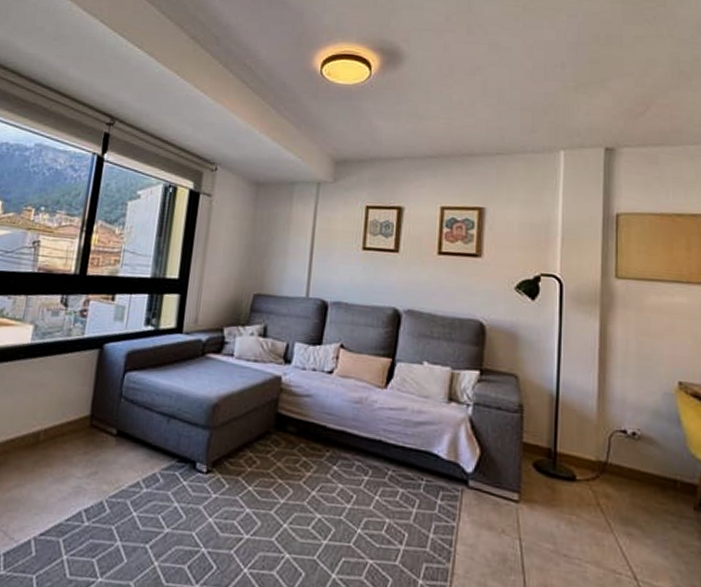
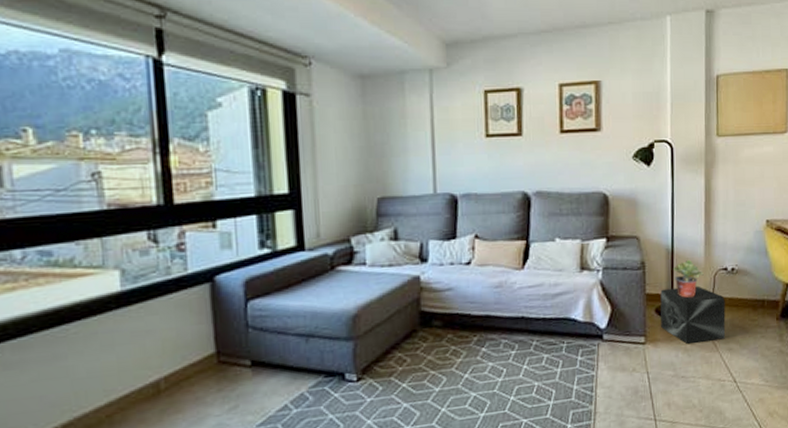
speaker: none [540,440,623,519] -> present [660,285,726,344]
potted plant: none [558,413,596,458] -> present [673,260,704,298]

